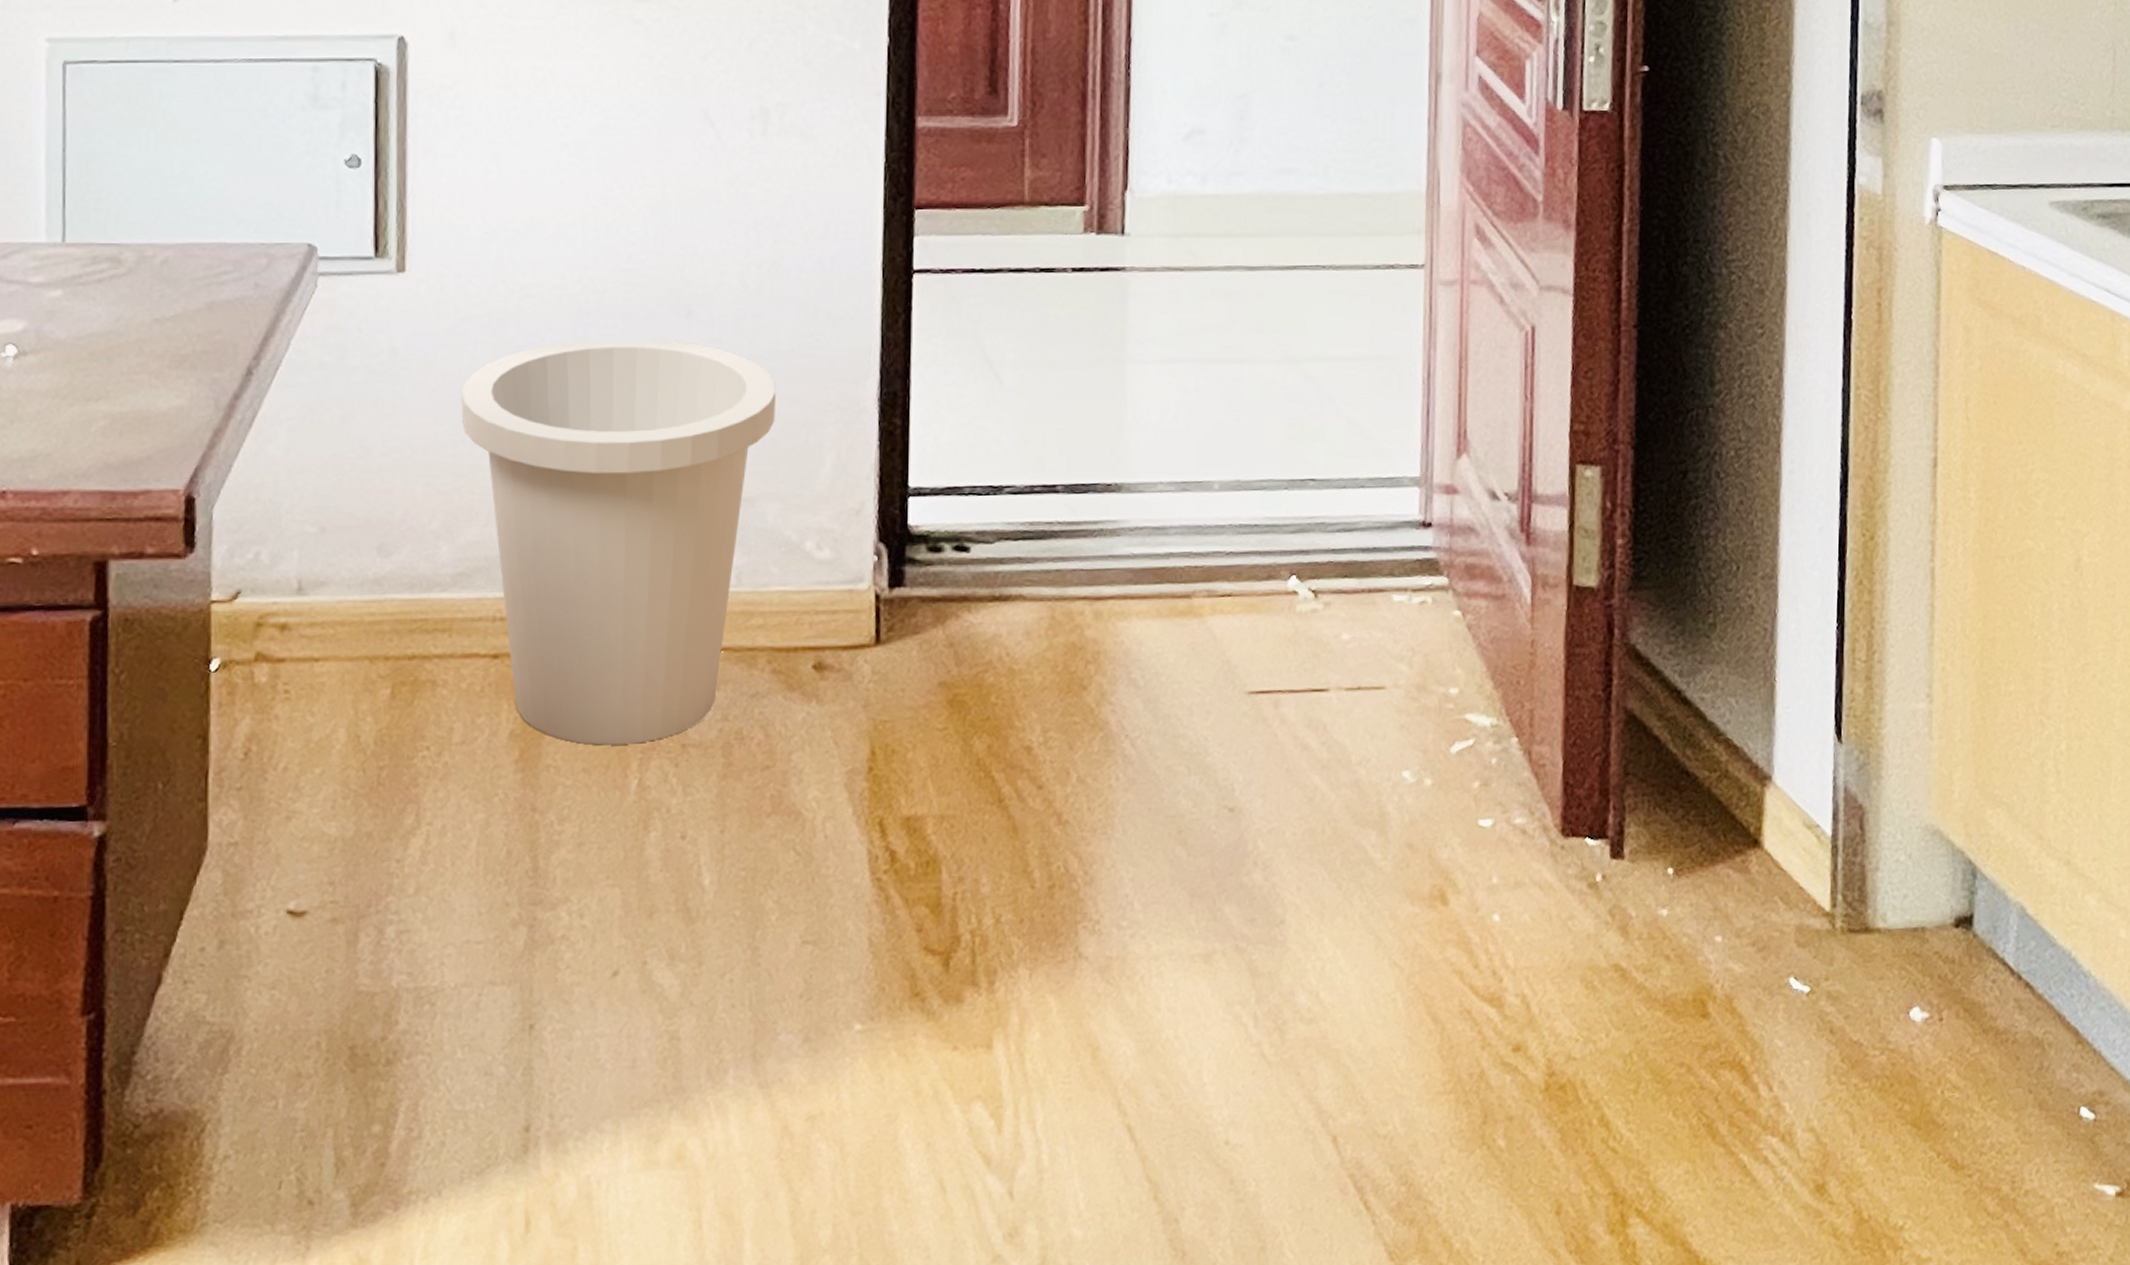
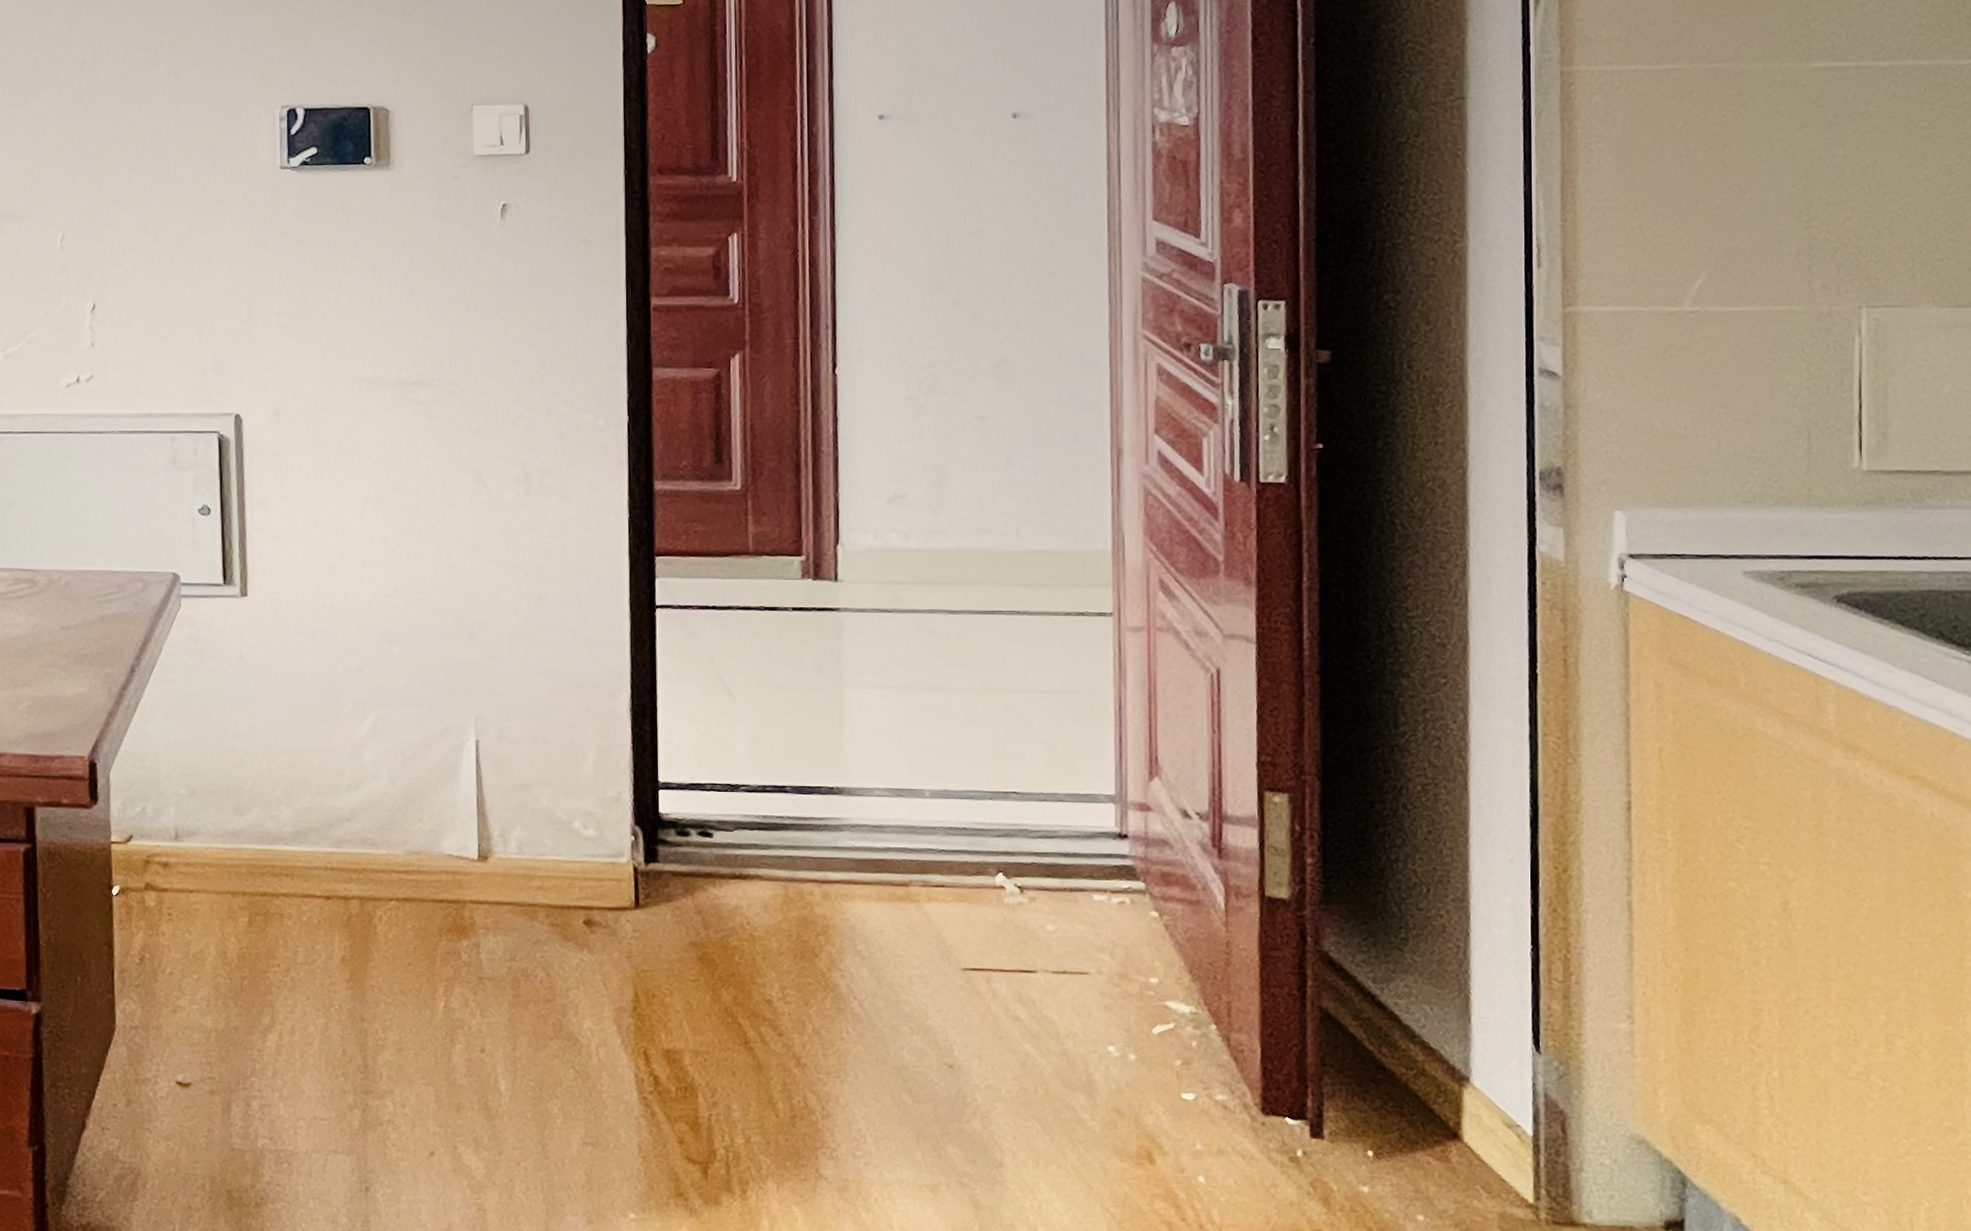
trash can: present [461,339,777,746] -> none [294,654,546,974]

